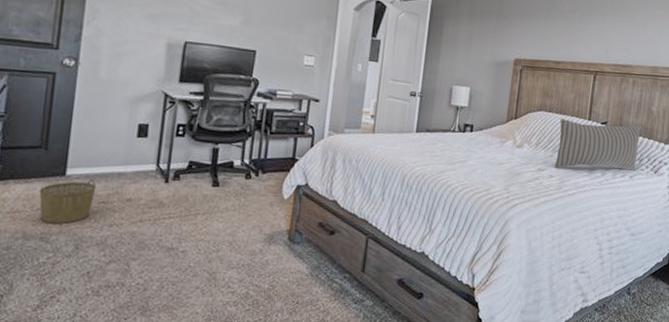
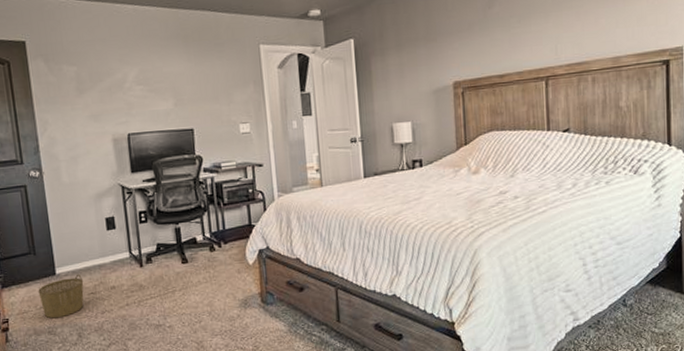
pillow: present [554,119,642,171] -> none [516,123,611,188]

